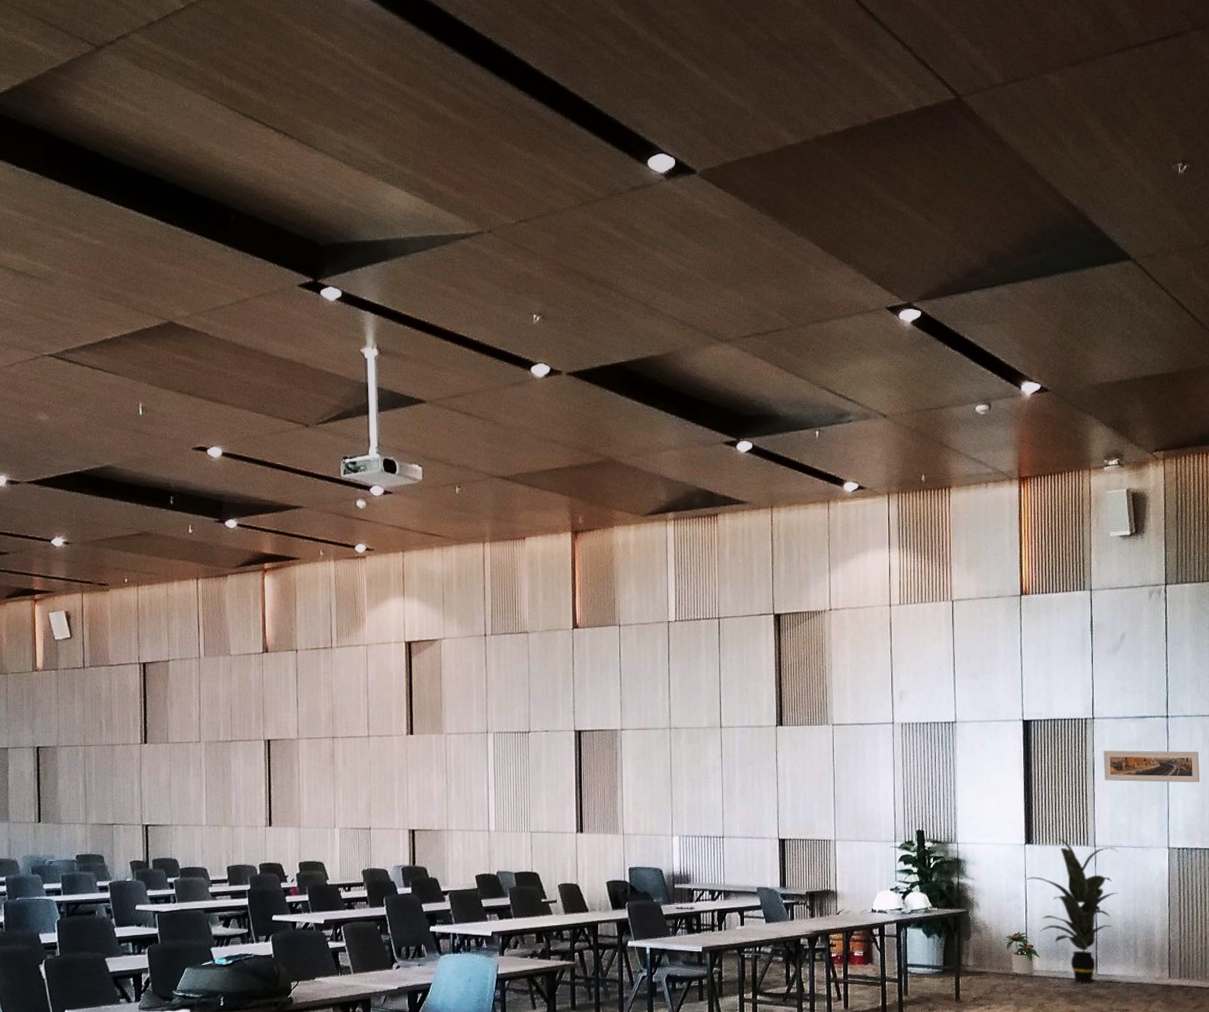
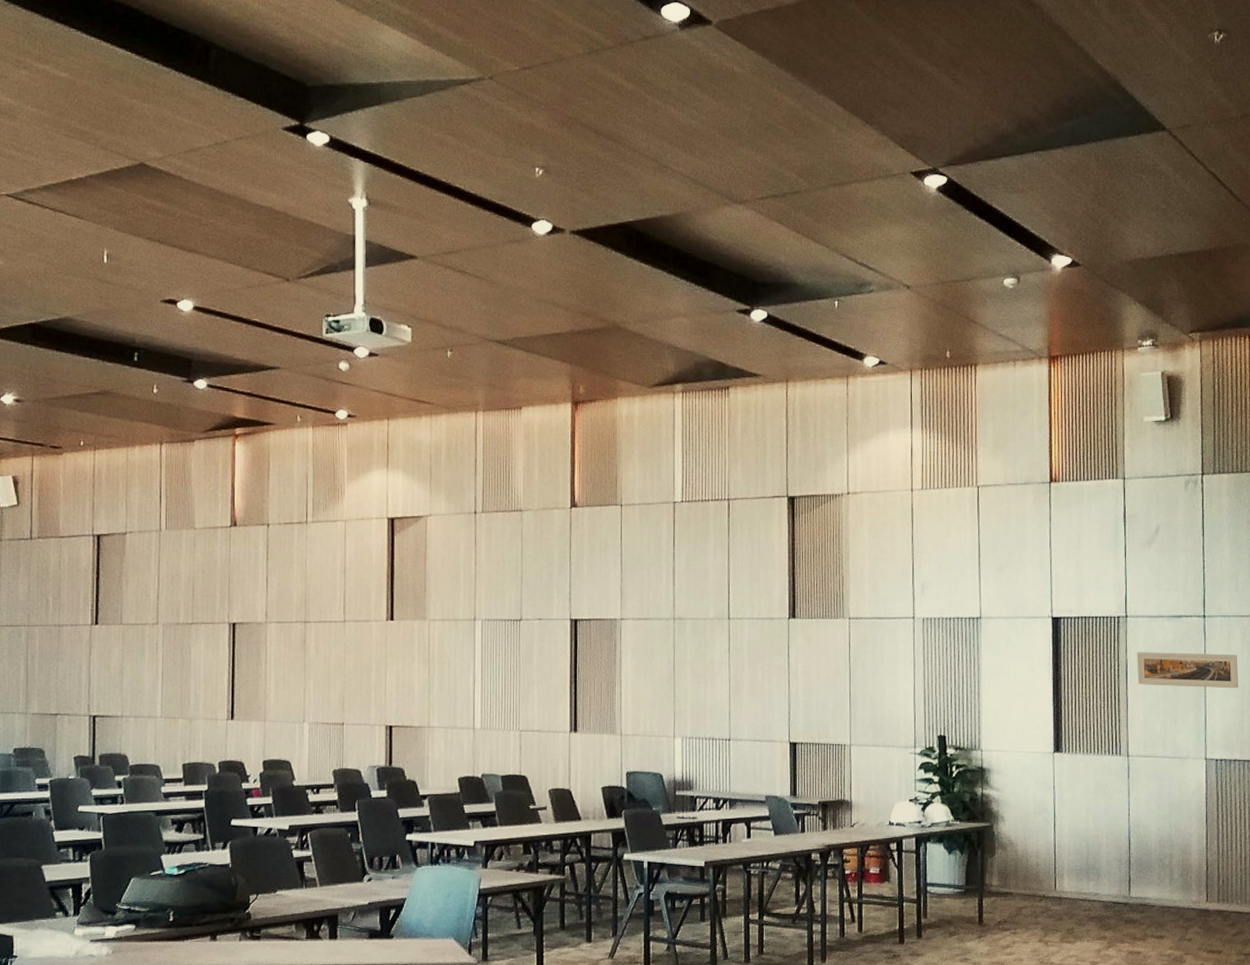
potted plant: present [1001,931,1040,975] -> none [1028,848,1070,896]
indoor plant: present [1027,839,1119,984] -> none [1056,747,1153,907]

